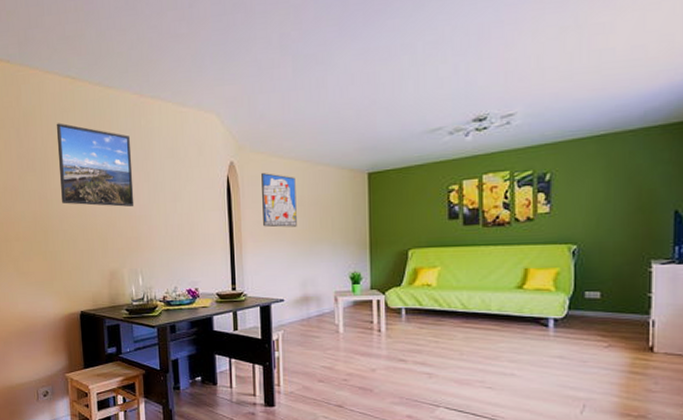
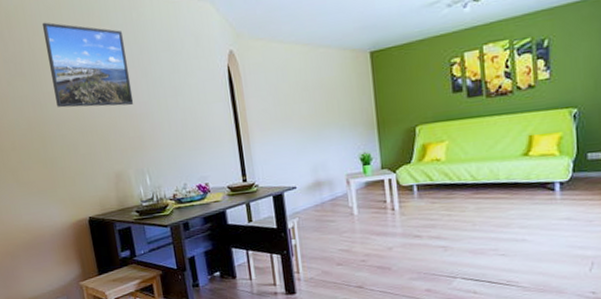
wall art: present [261,173,297,227] -> none [262,59,303,115]

